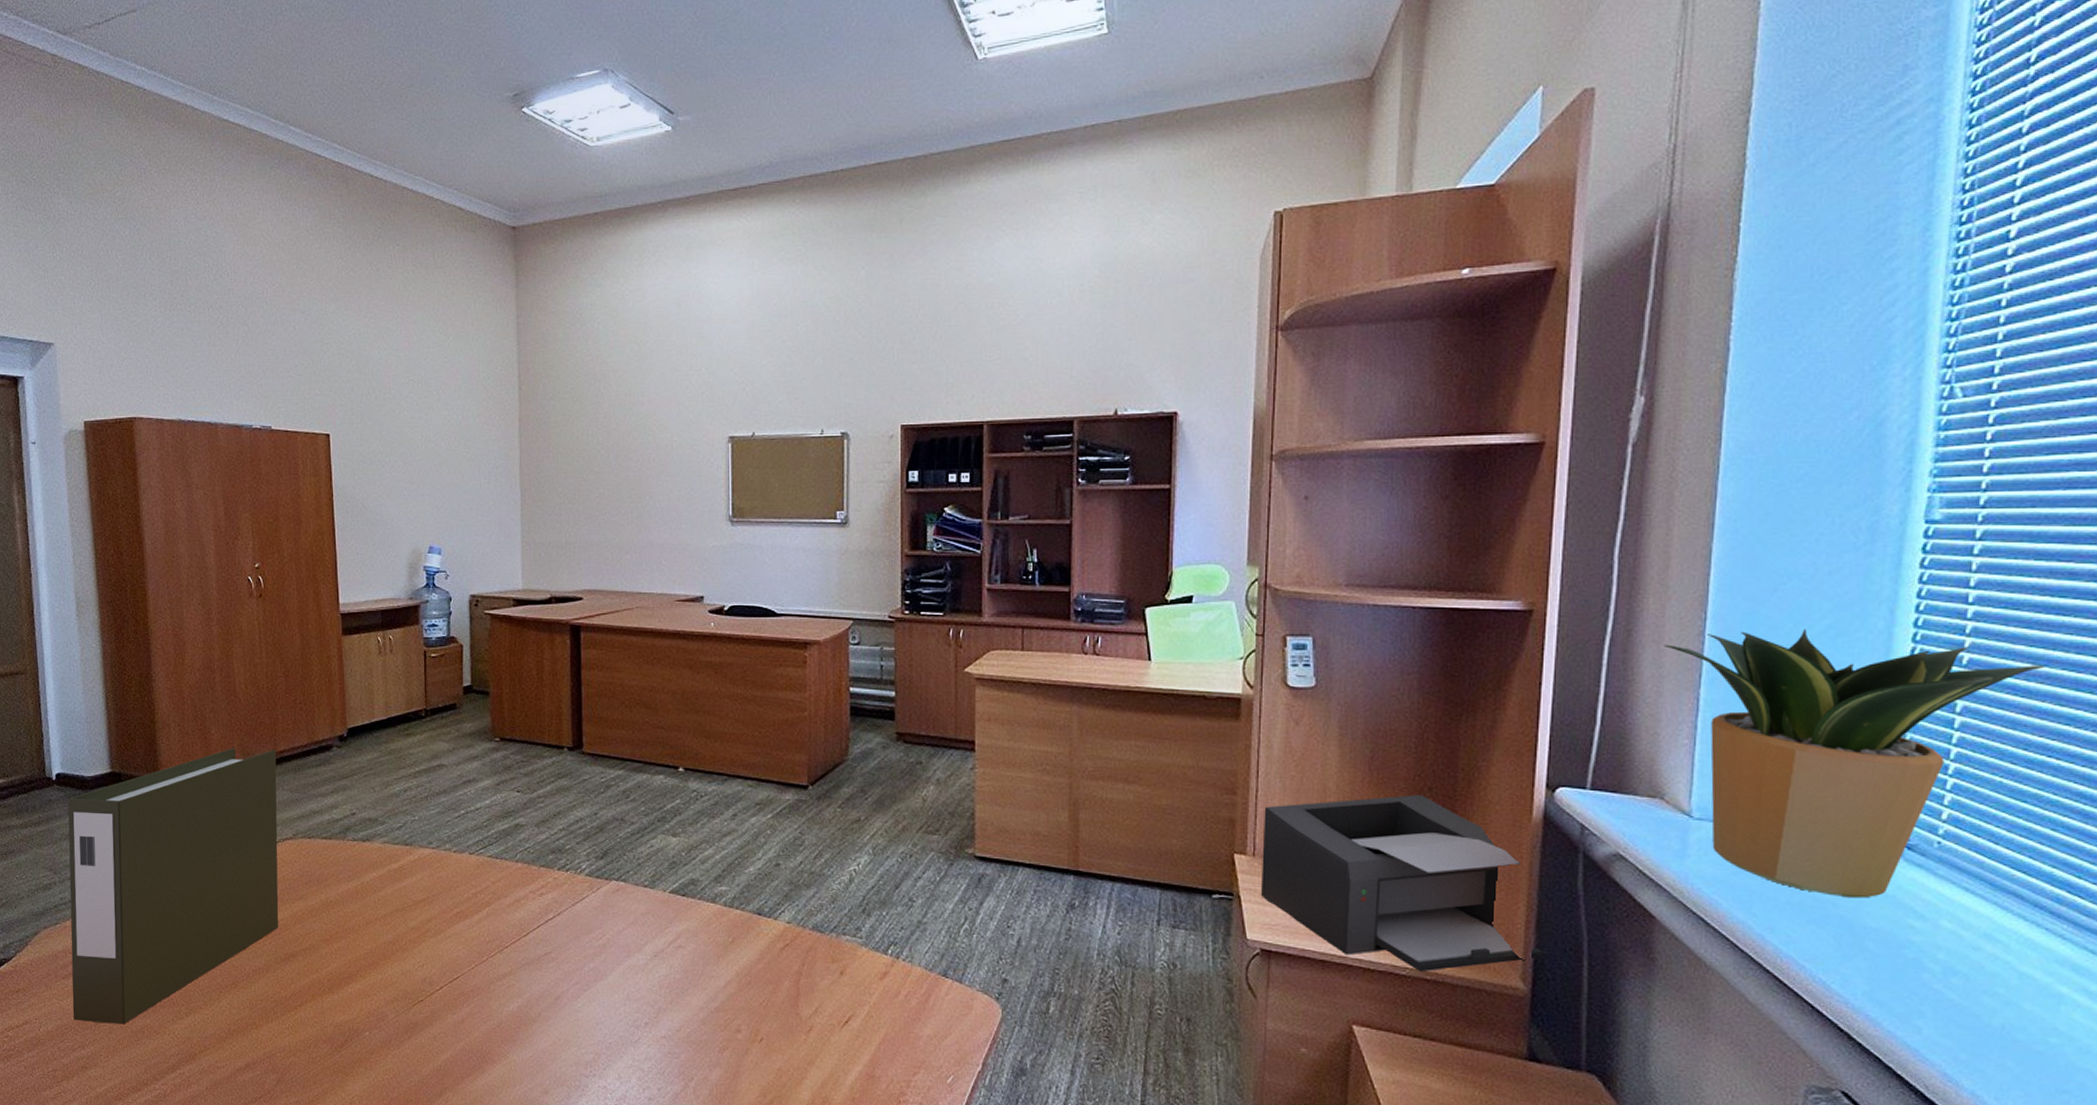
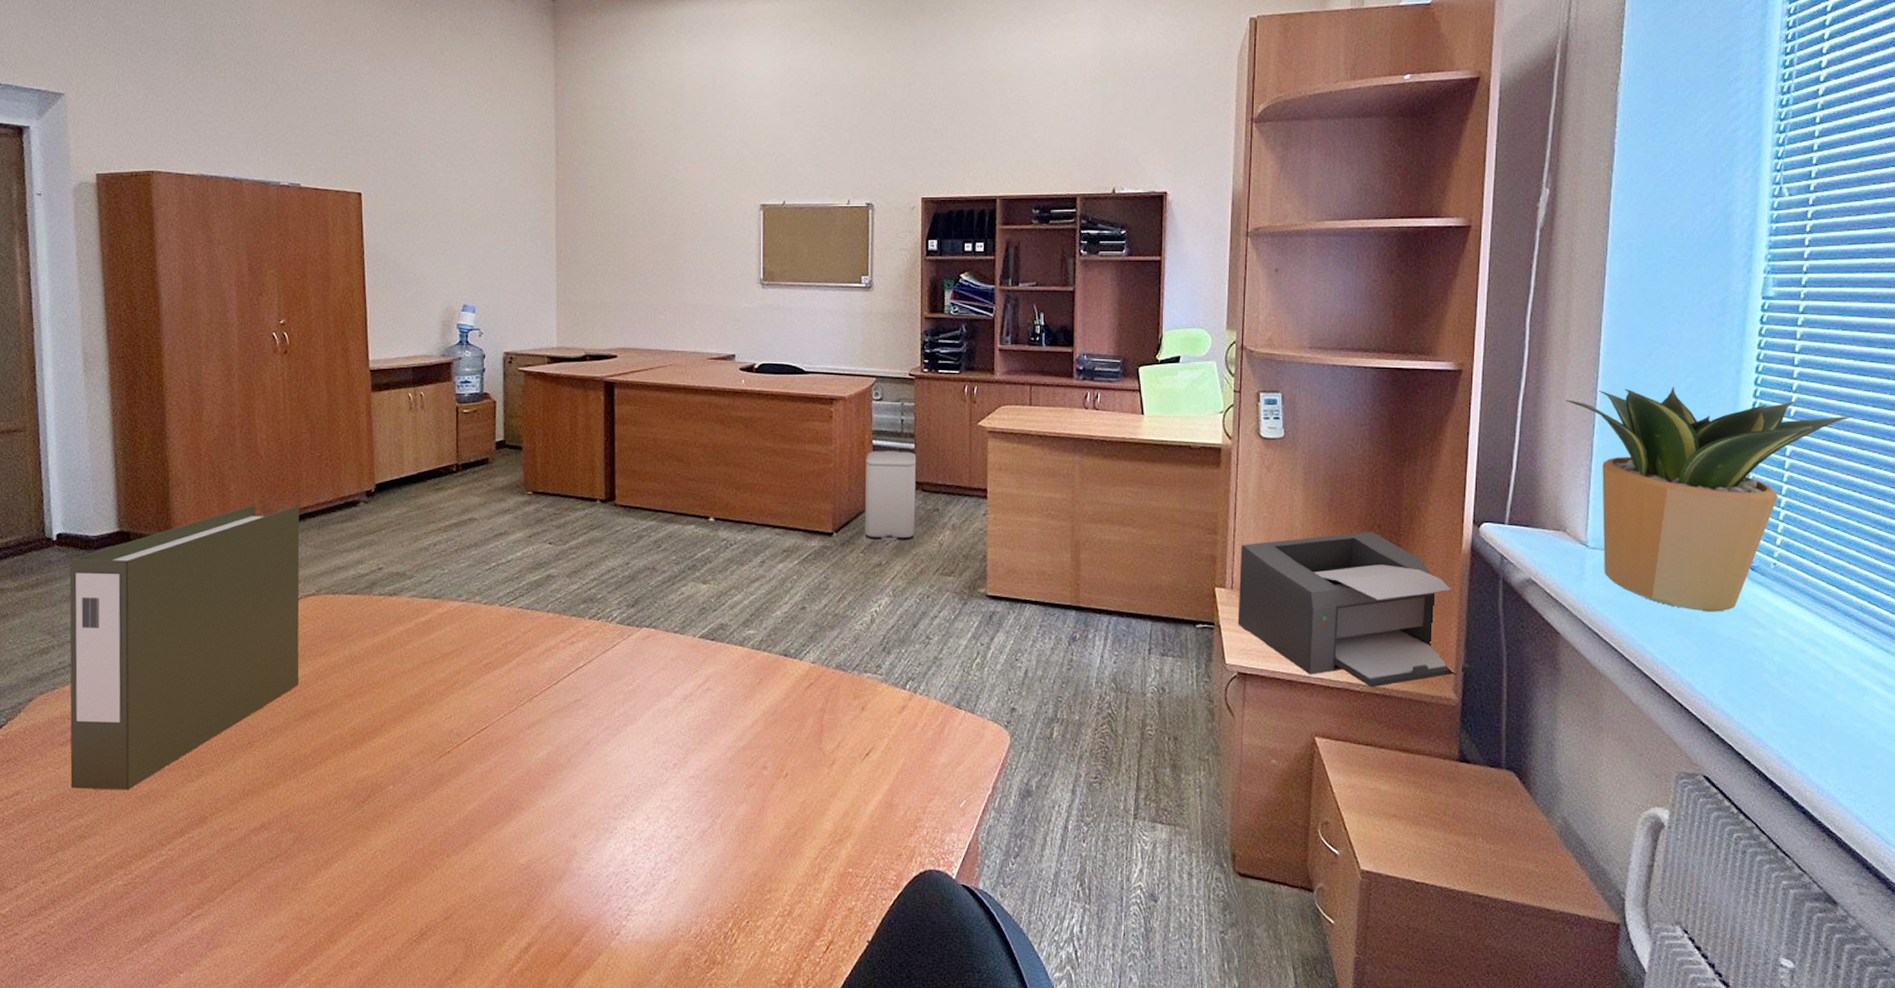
pedal bin: none [842,699,898,796] -> present [864,451,917,541]

